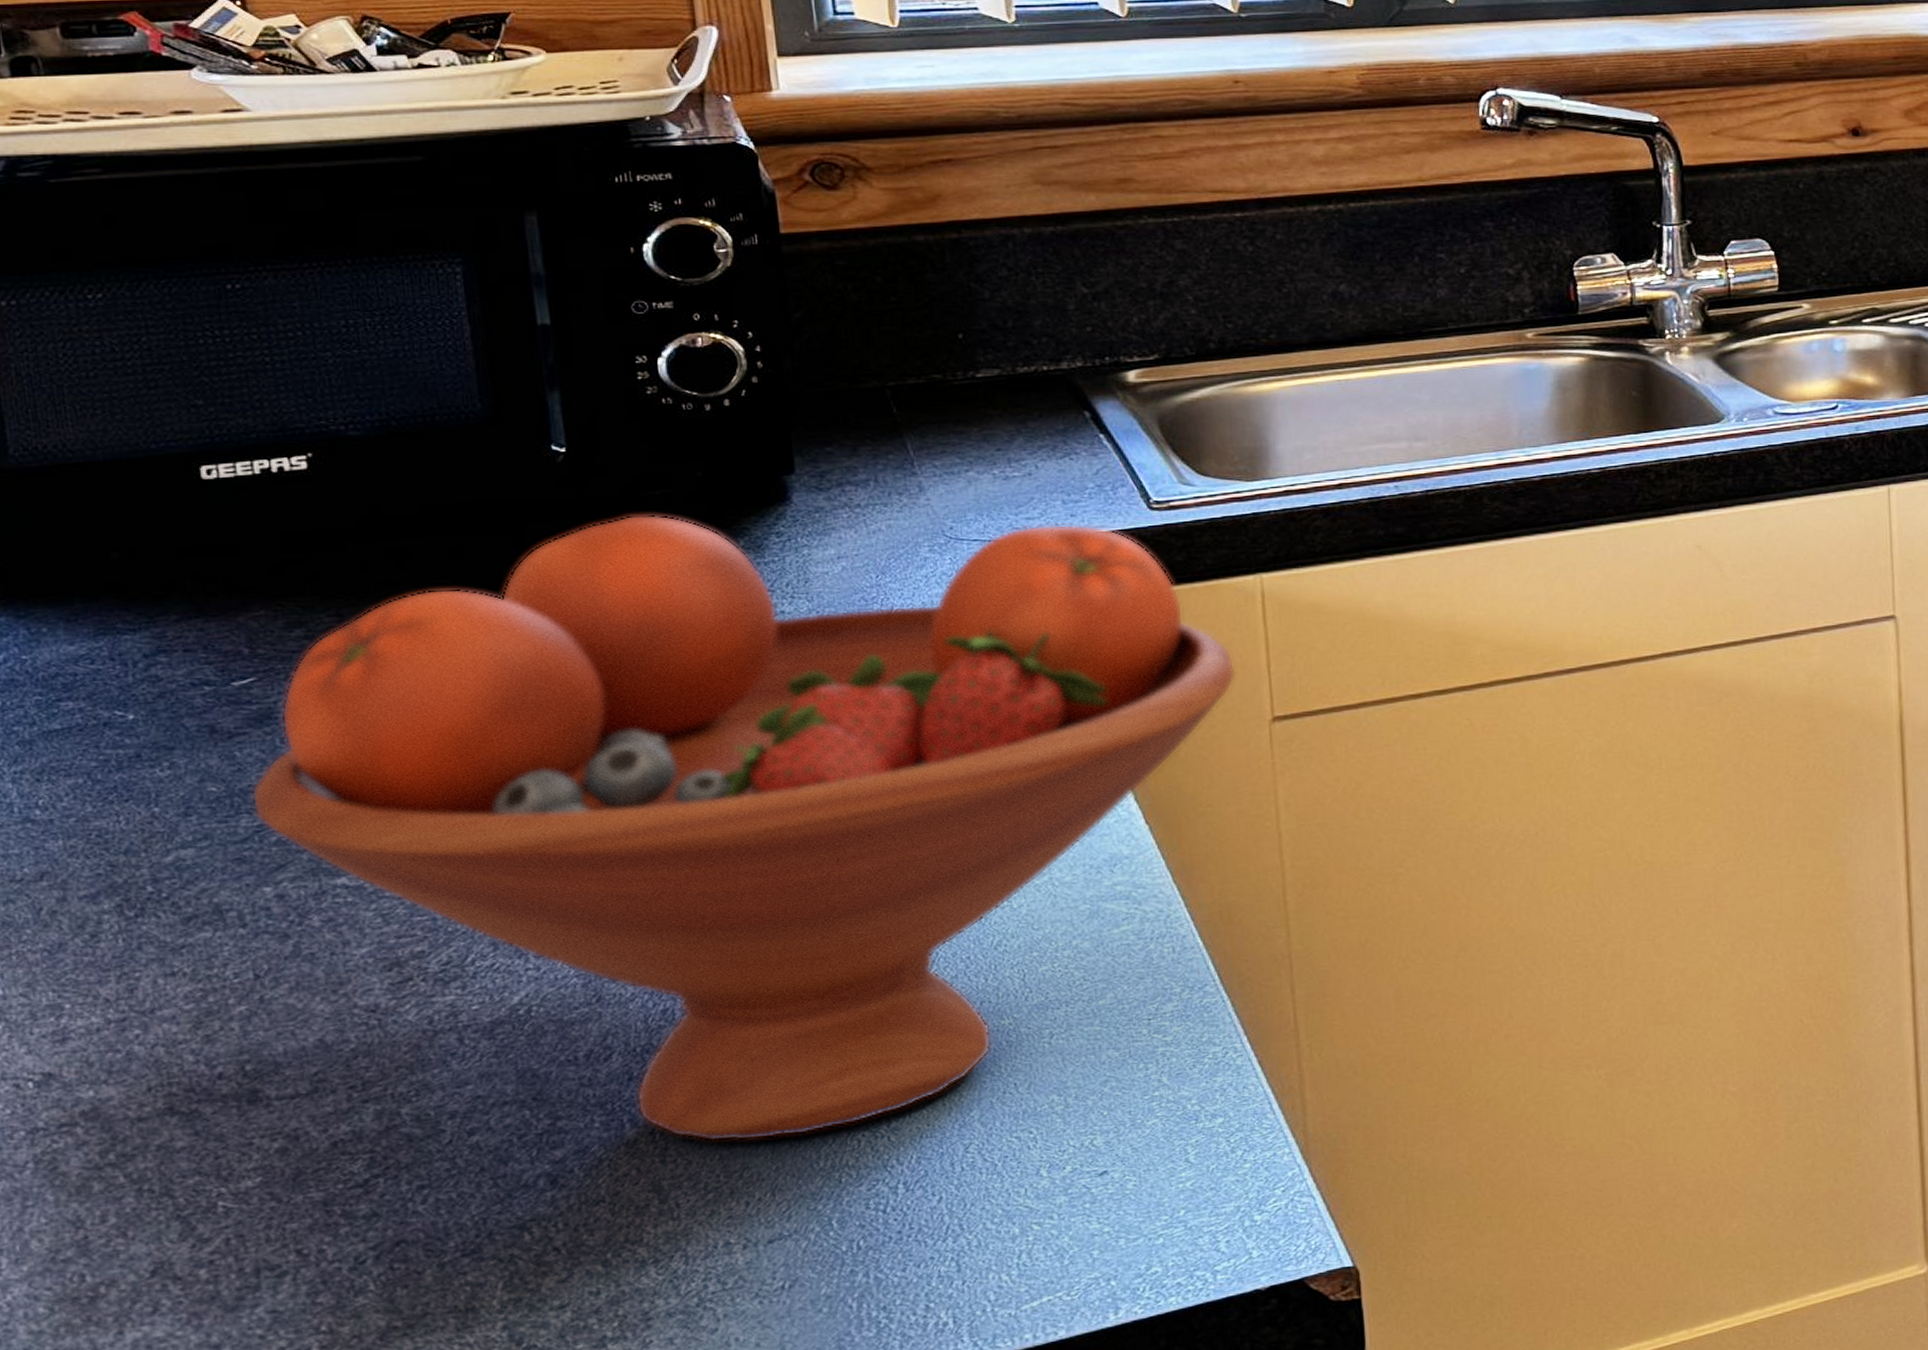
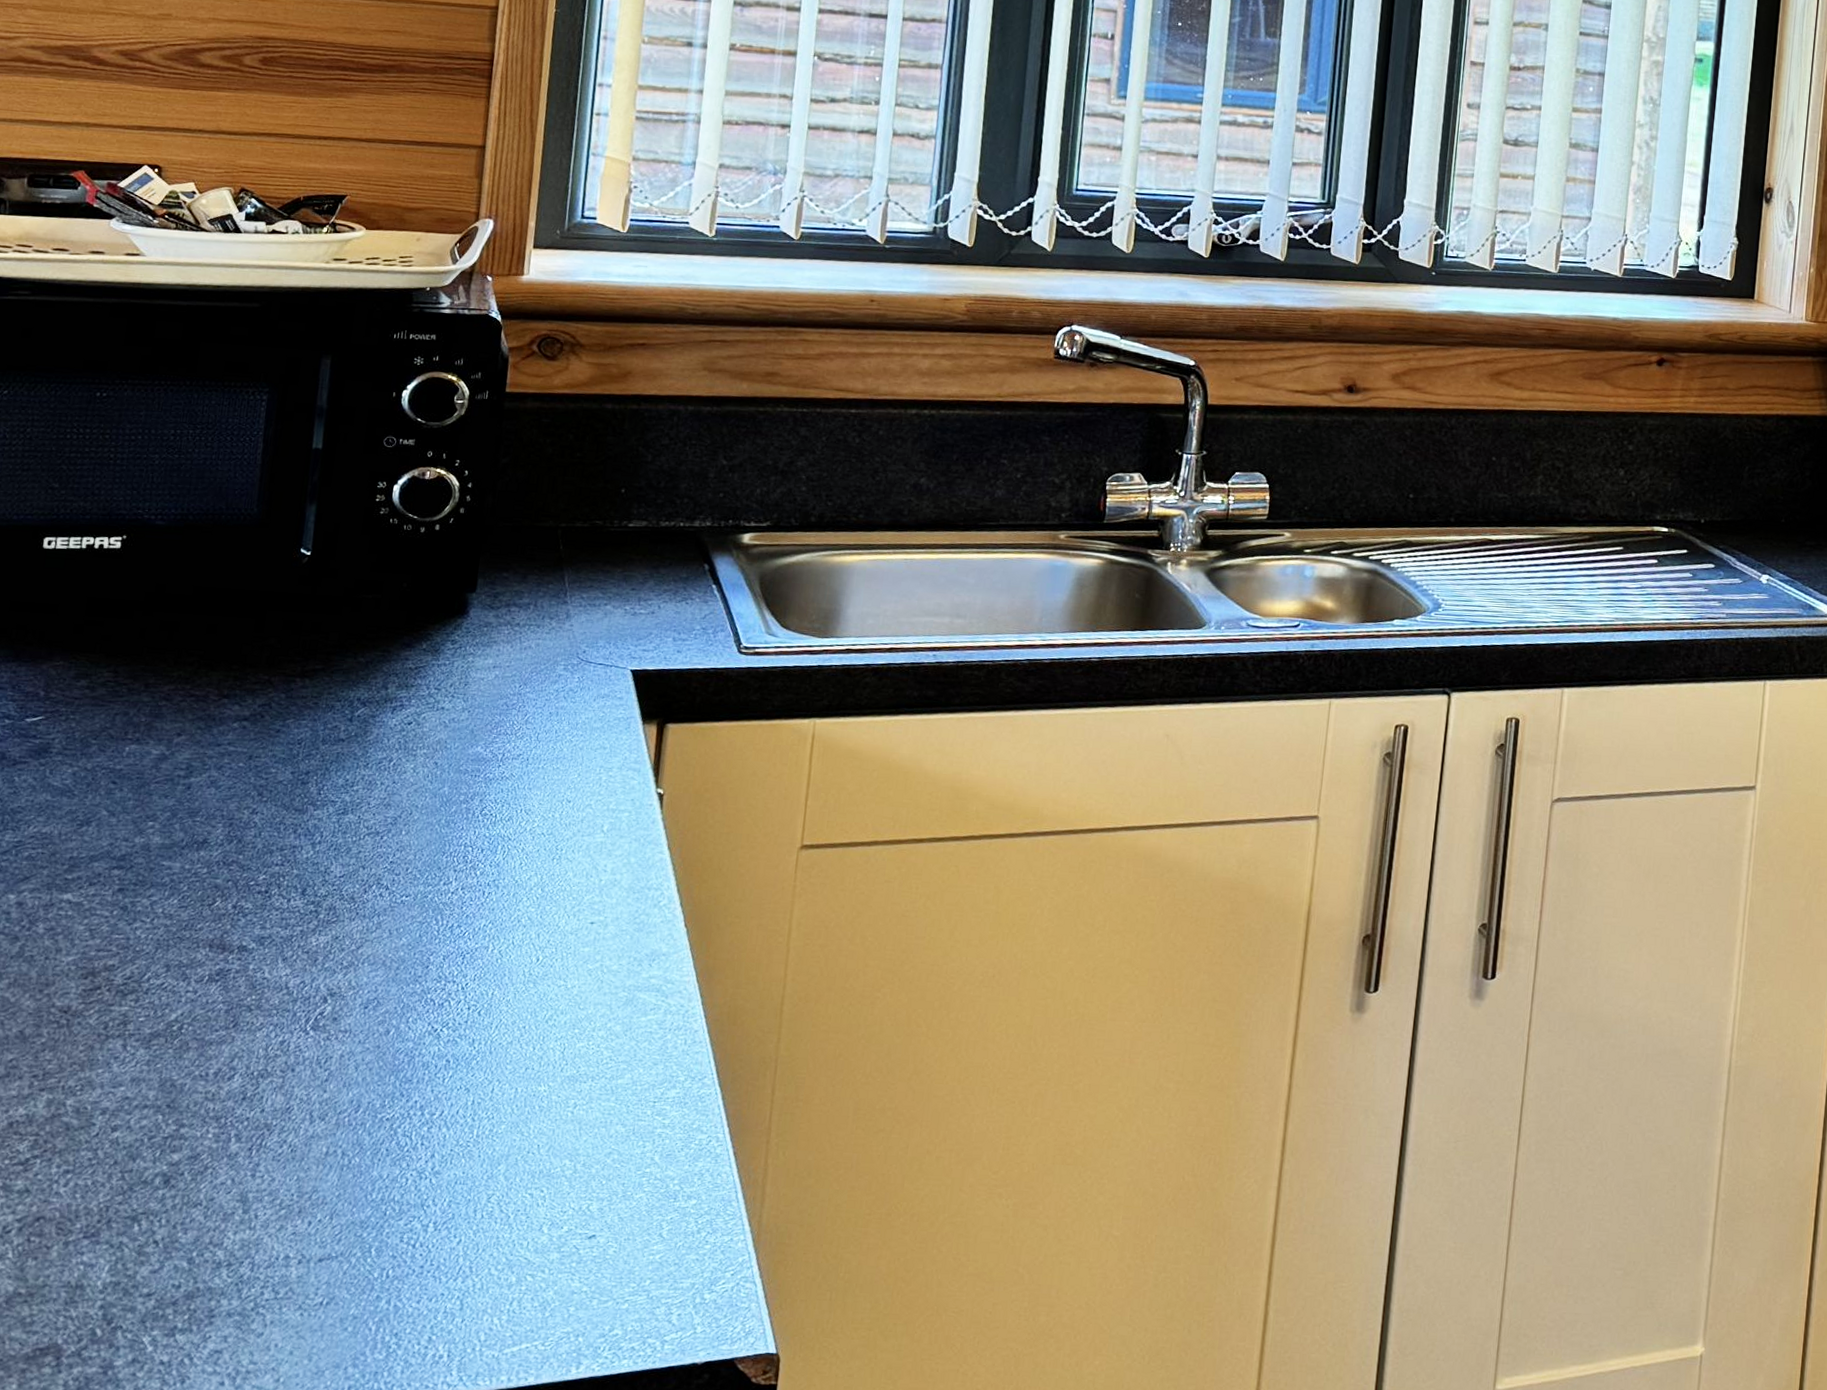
fruit bowl: present [251,514,1236,1142] -> none [17,613,781,1168]

